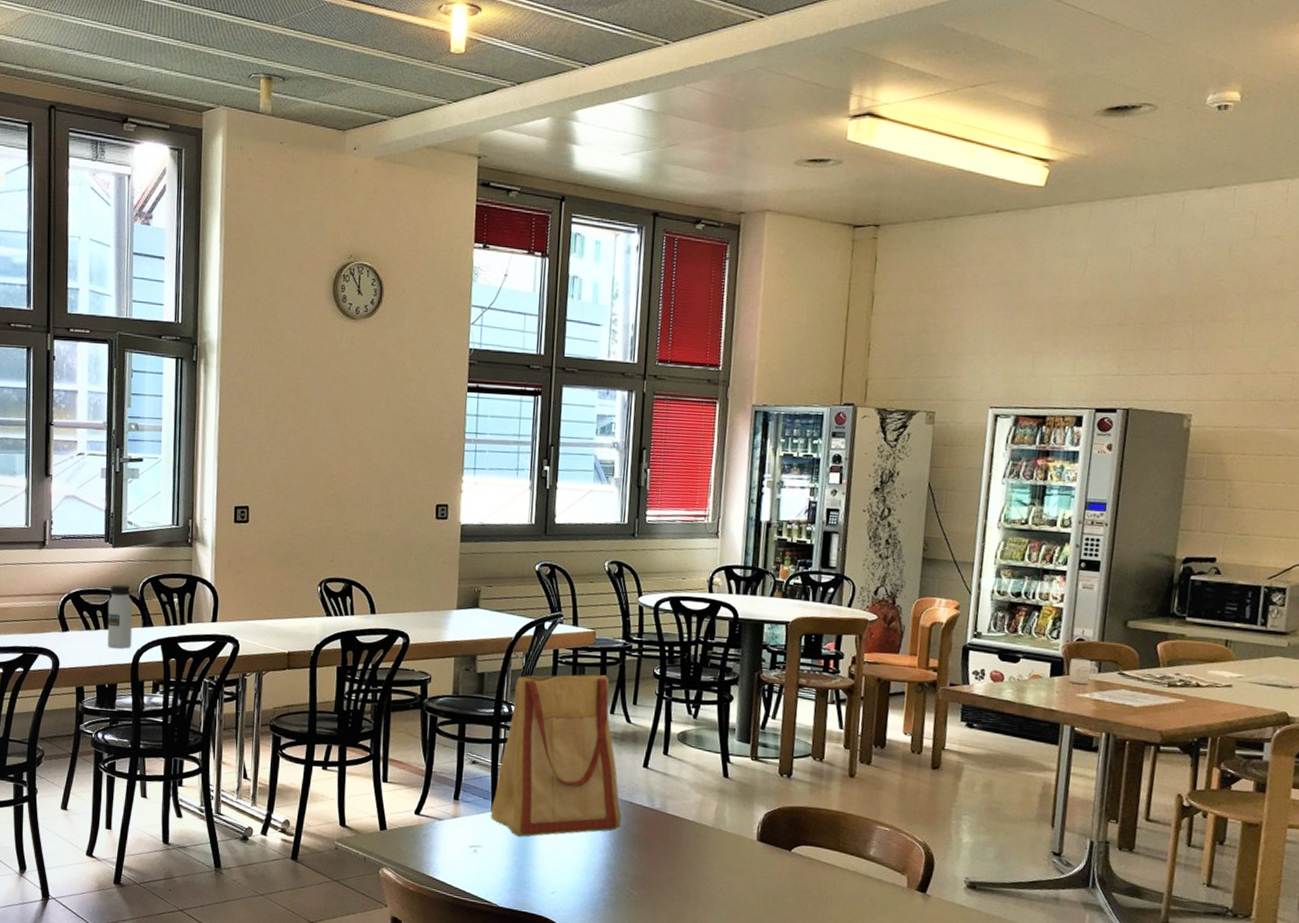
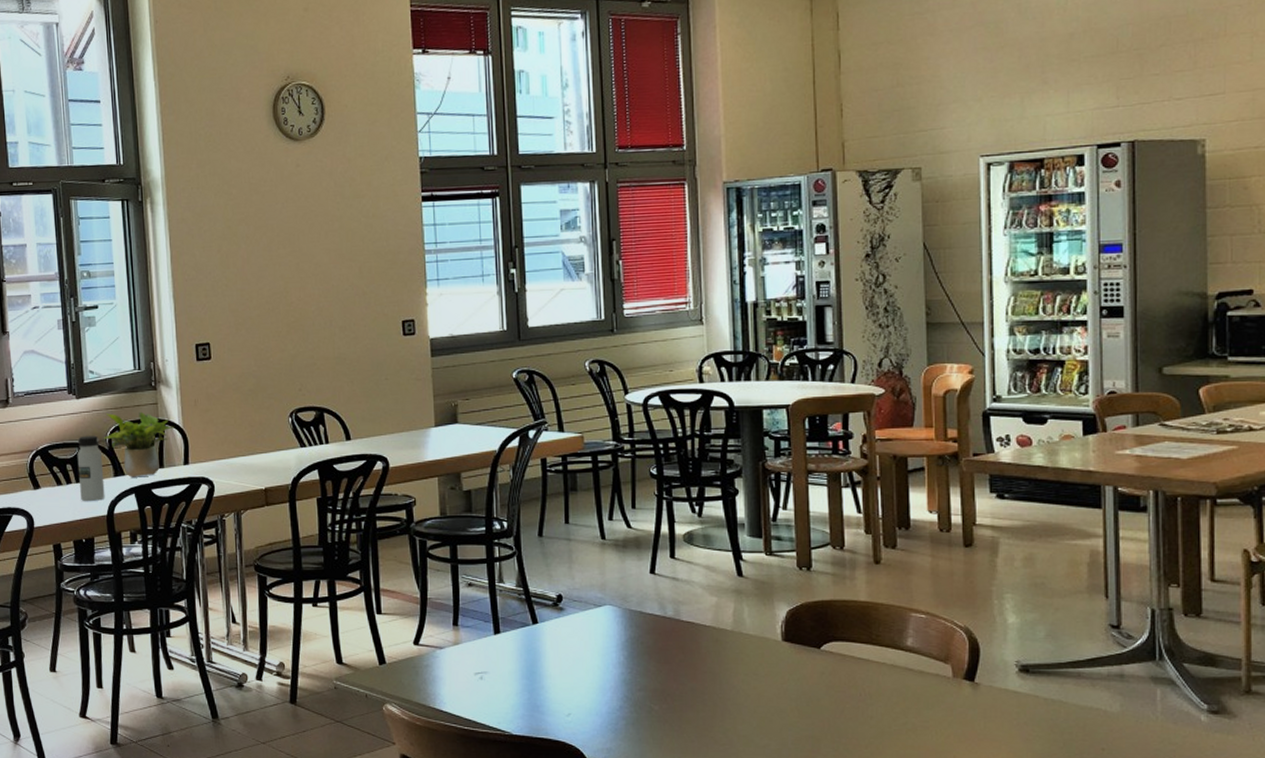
potted plant: none [135,565,206,630] -> present [103,411,175,478]
shopping bag: present [490,674,622,837] -> none [493,479,633,659]
mug: present [1068,659,1099,685] -> none [1103,413,1137,441]

